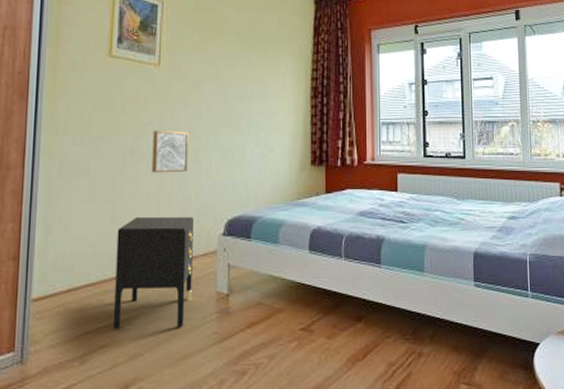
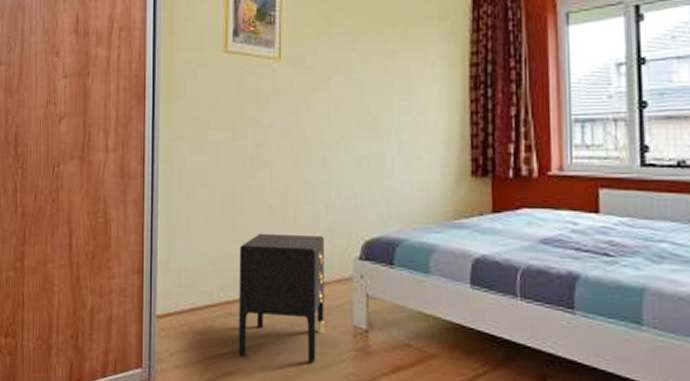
wall art: present [152,131,189,173] -> none [275,135,316,184]

